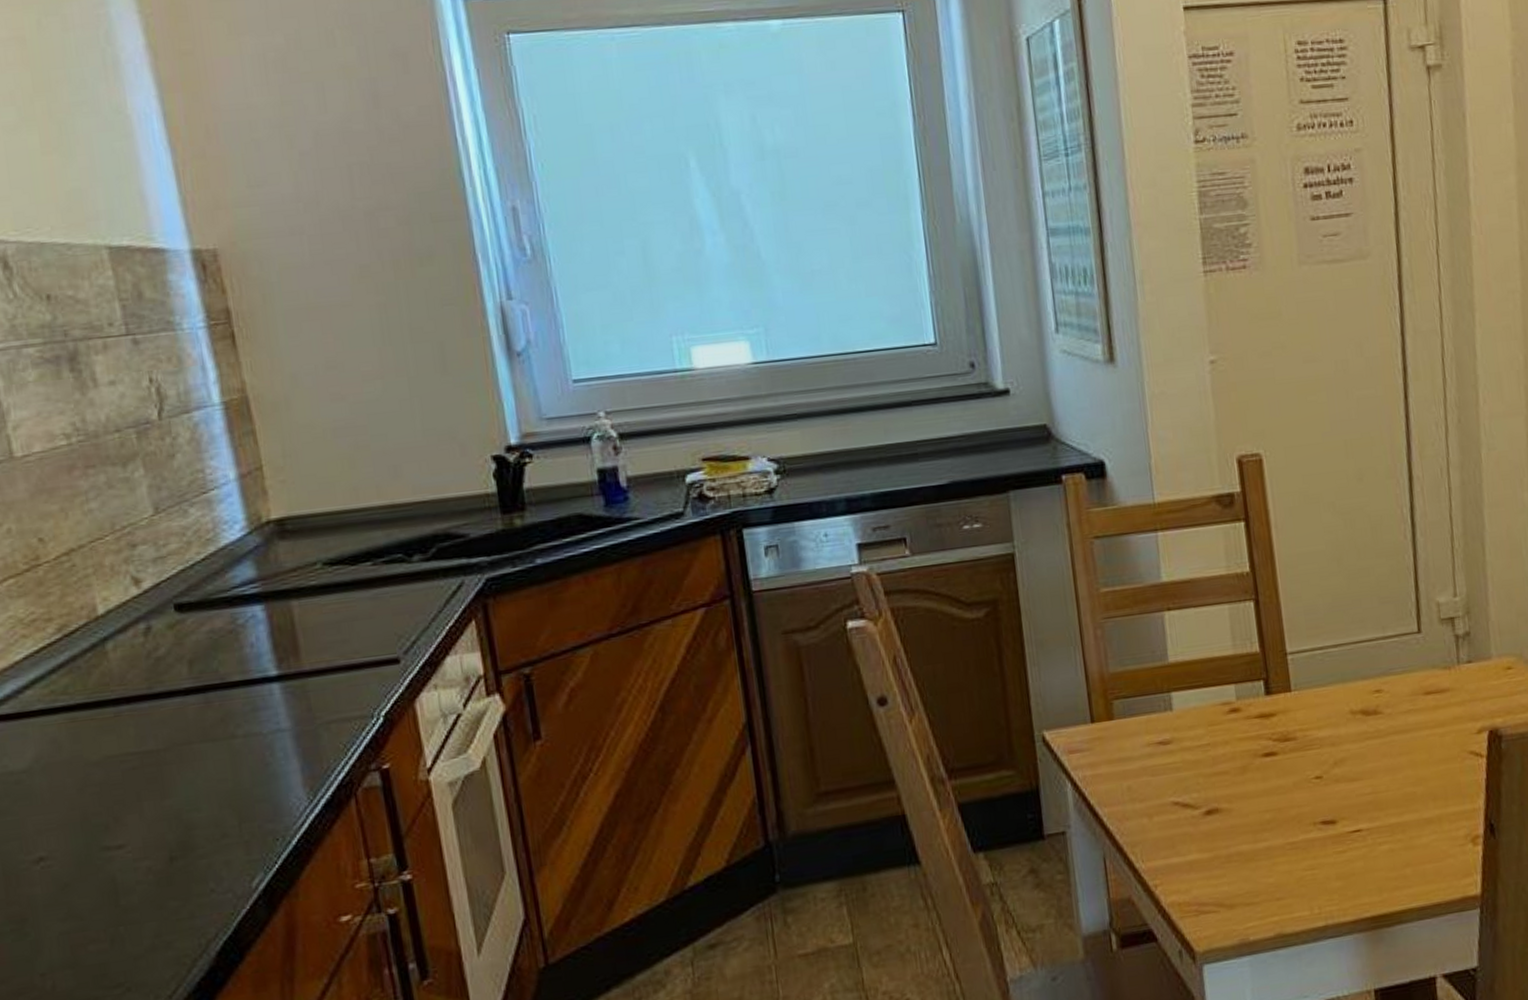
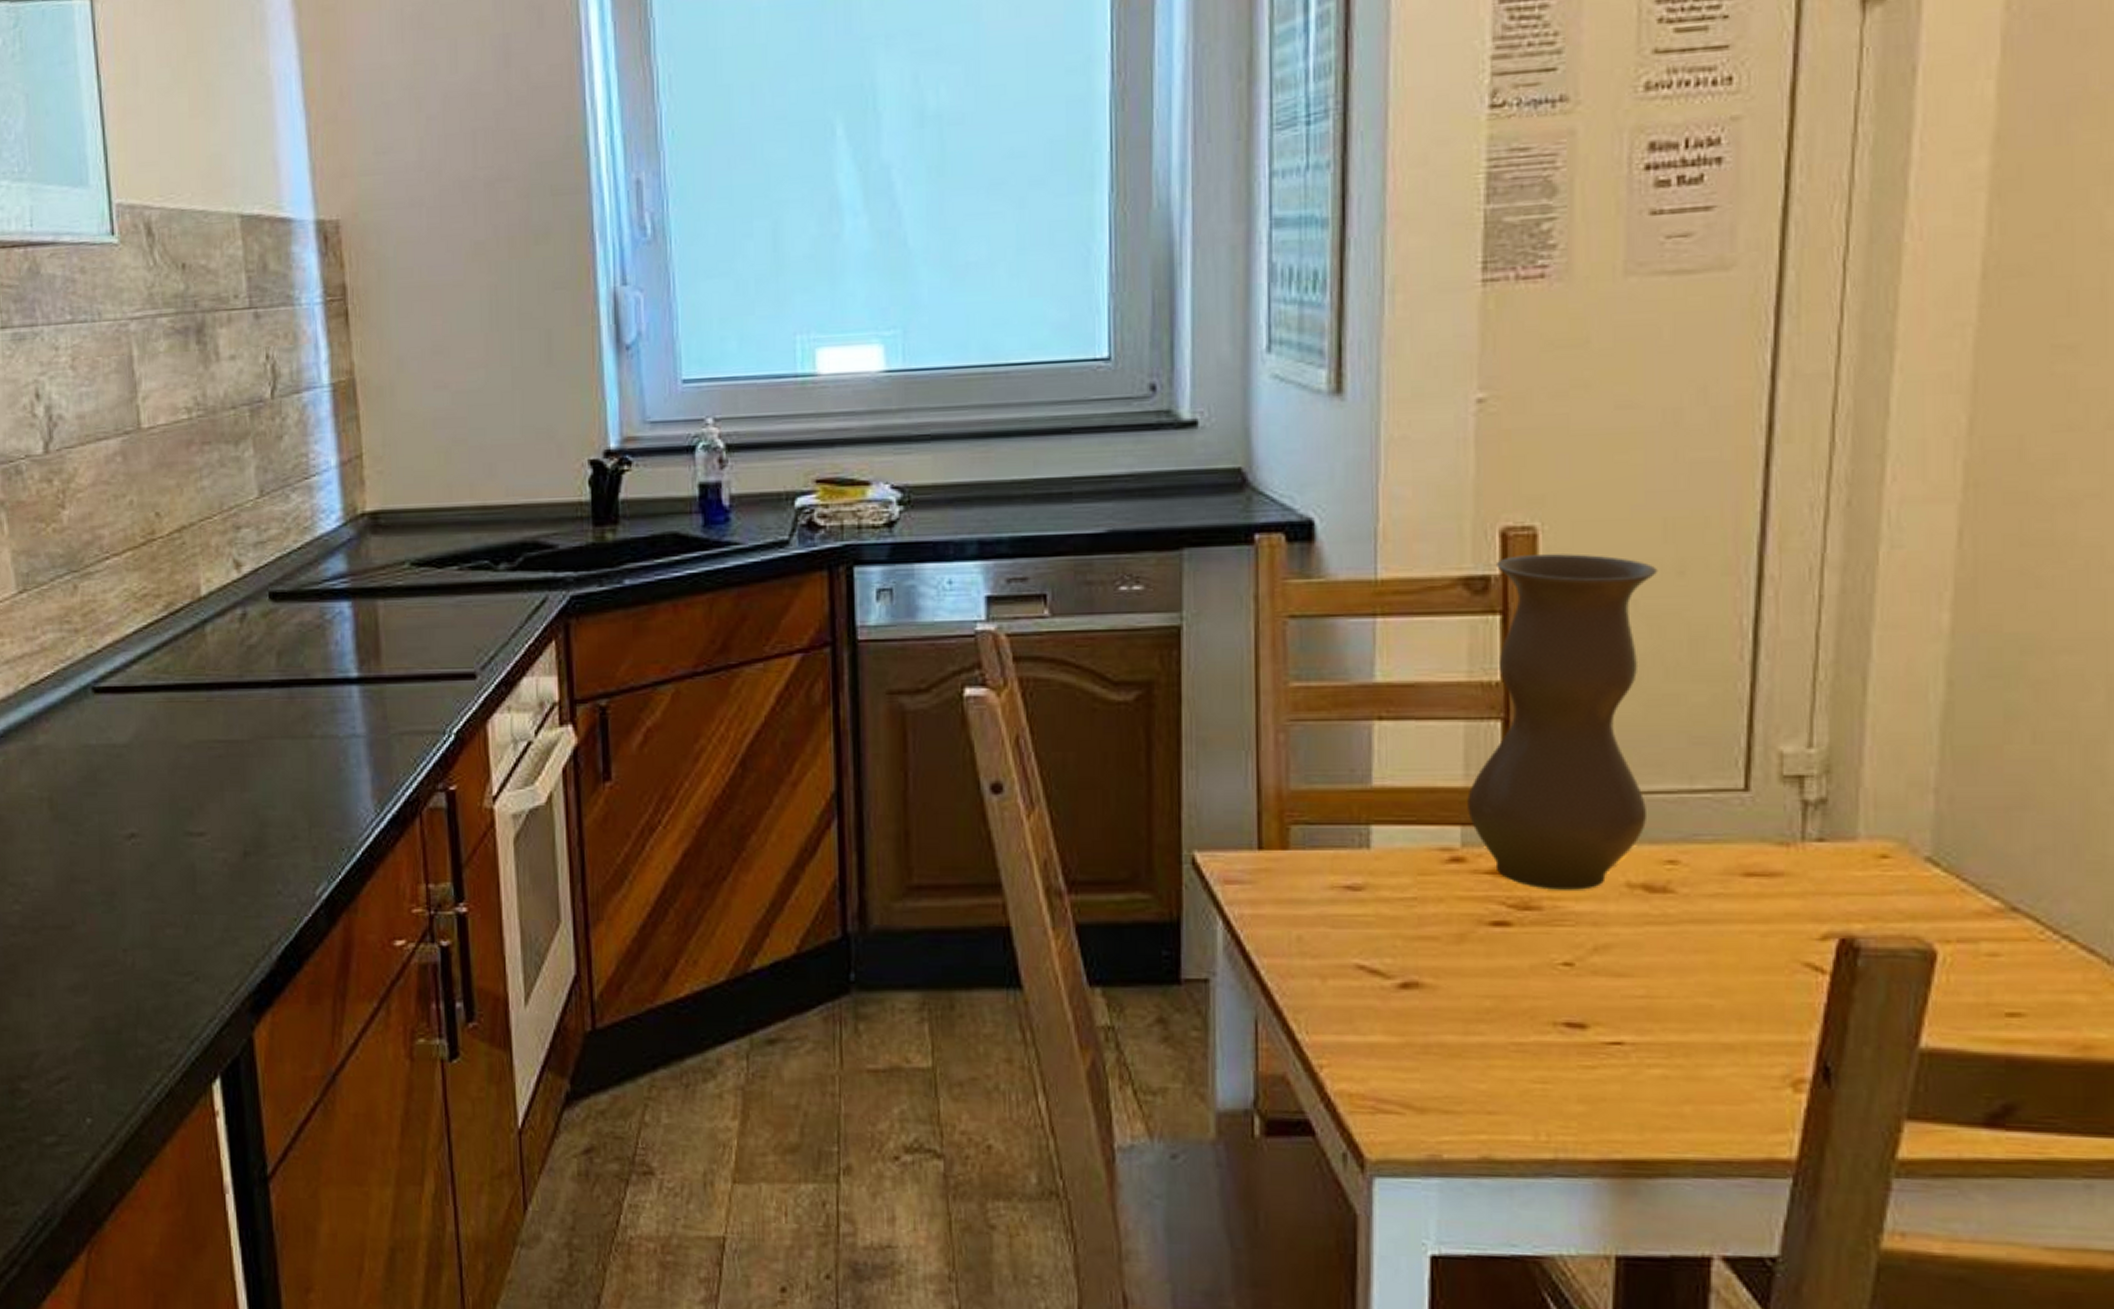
vase: none [1236,471,1358,723] -> present [1467,554,1658,890]

